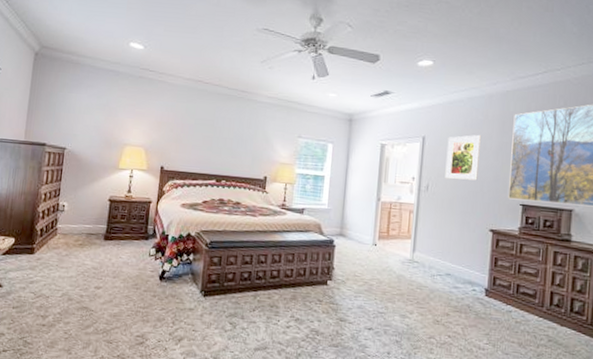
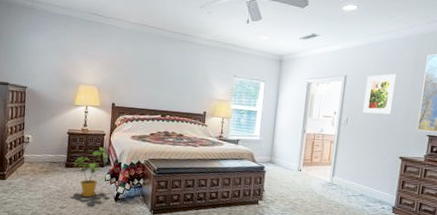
house plant: none [114,217,153,275] -> present [74,147,108,197]

